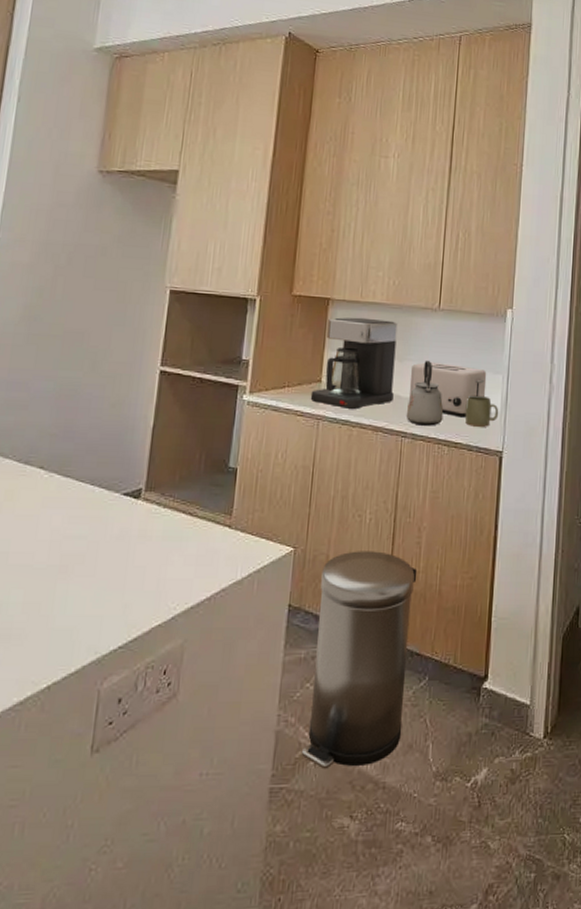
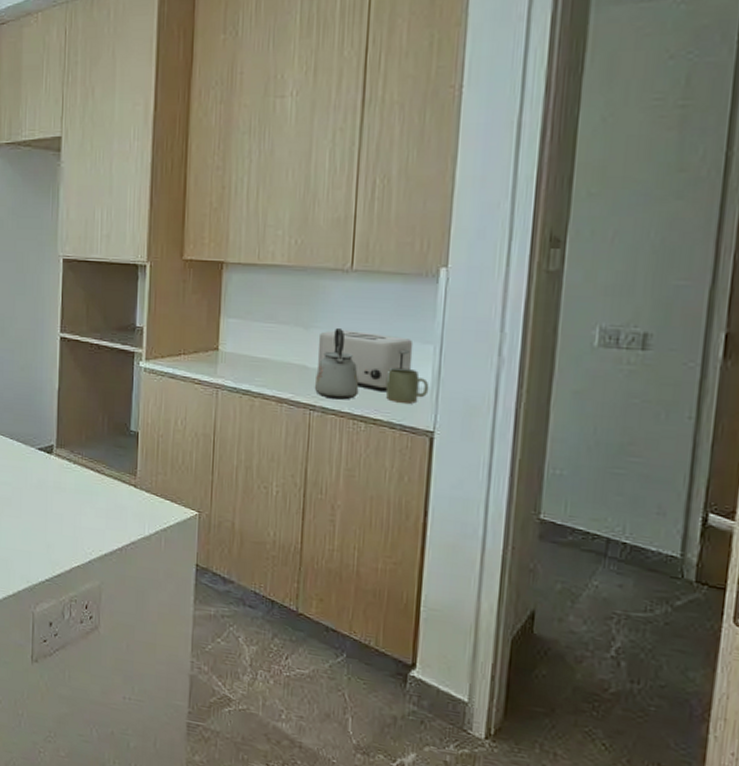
pedal bin: present [301,551,418,770] -> none [215,521,332,723]
coffee maker: present [310,317,398,409] -> none [207,281,302,379]

